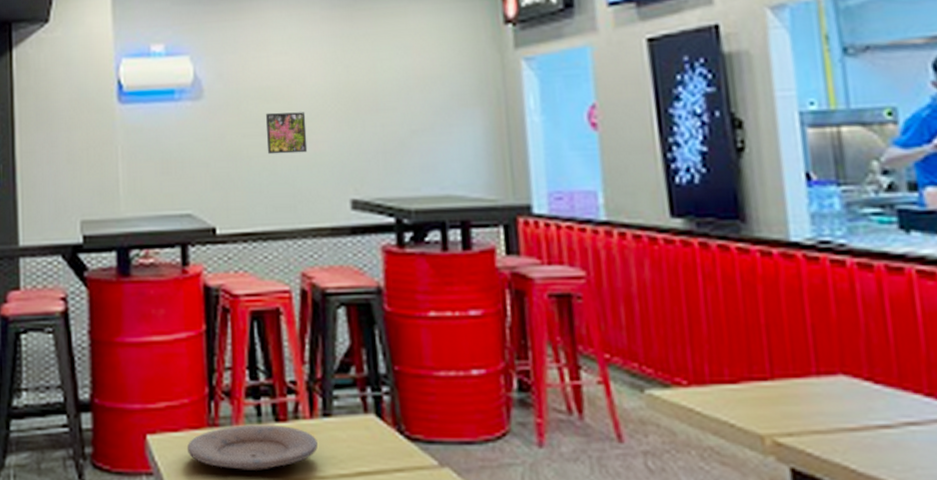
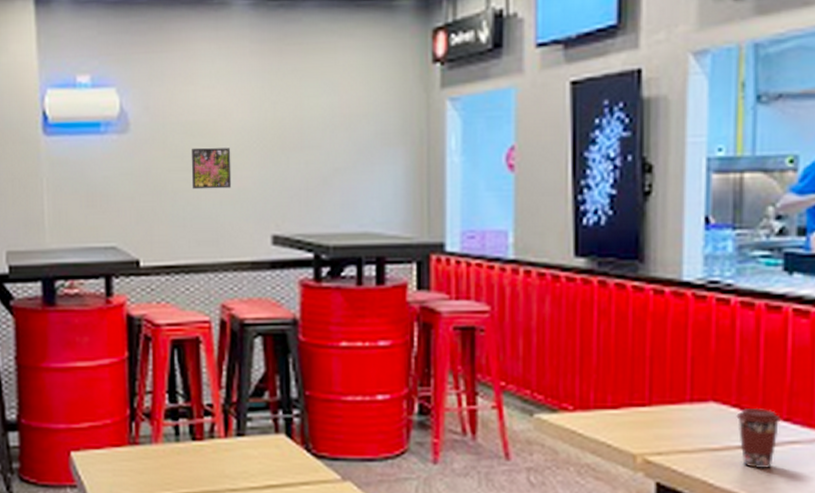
plate: present [186,424,318,470] -> none [108,443,231,484]
coffee cup: none [871,381,922,451] -> present [736,407,781,468]

